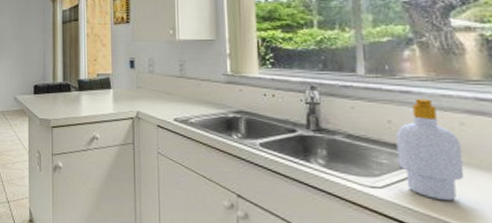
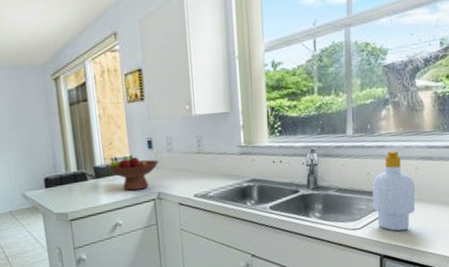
fruit bowl: none [91,72,140,107] -> present [108,155,159,191]

